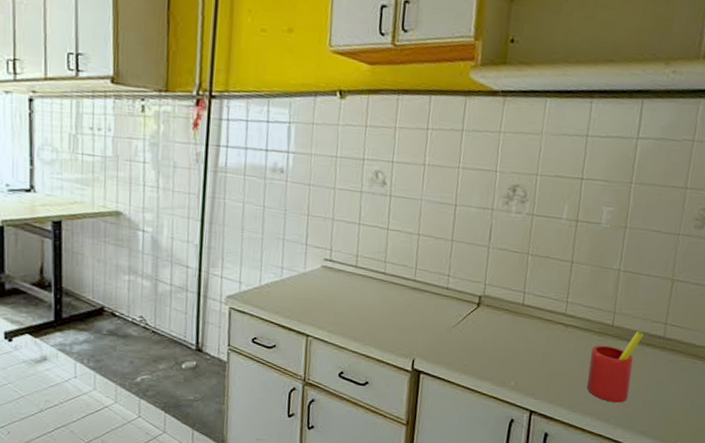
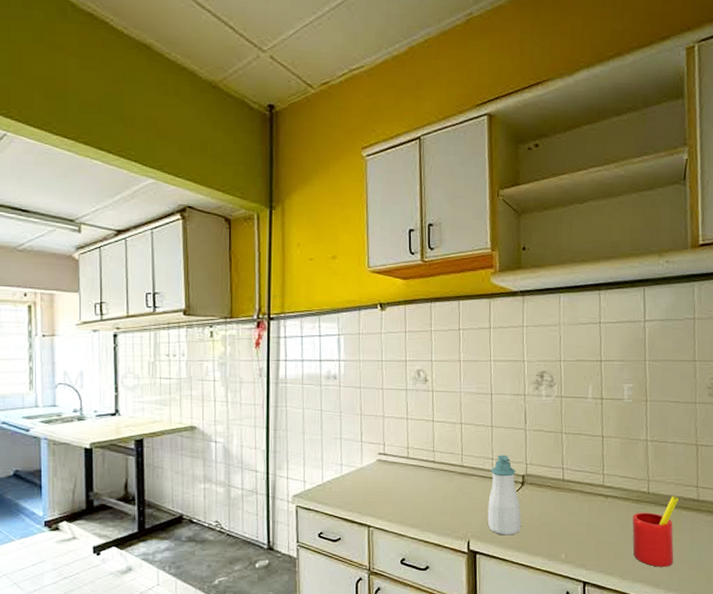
soap bottle: none [436,271,474,358] -> present [487,454,522,535]

